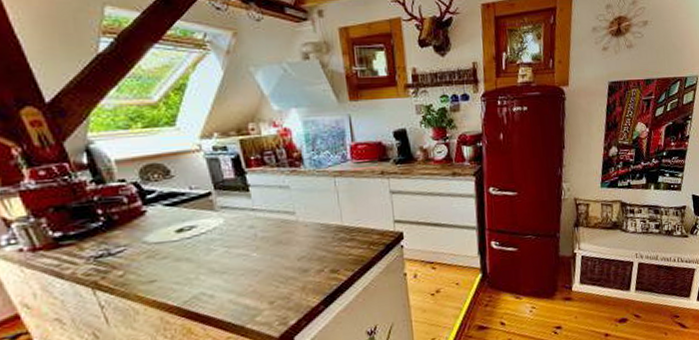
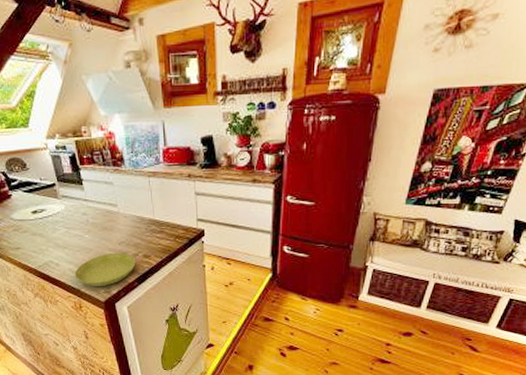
saucer: none [236,270,321,320] -> present [74,252,136,286]

